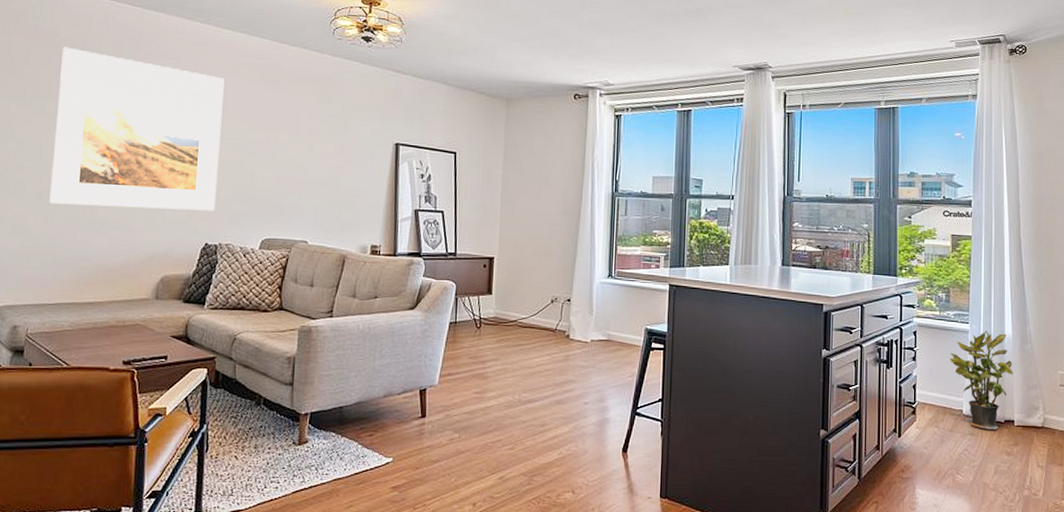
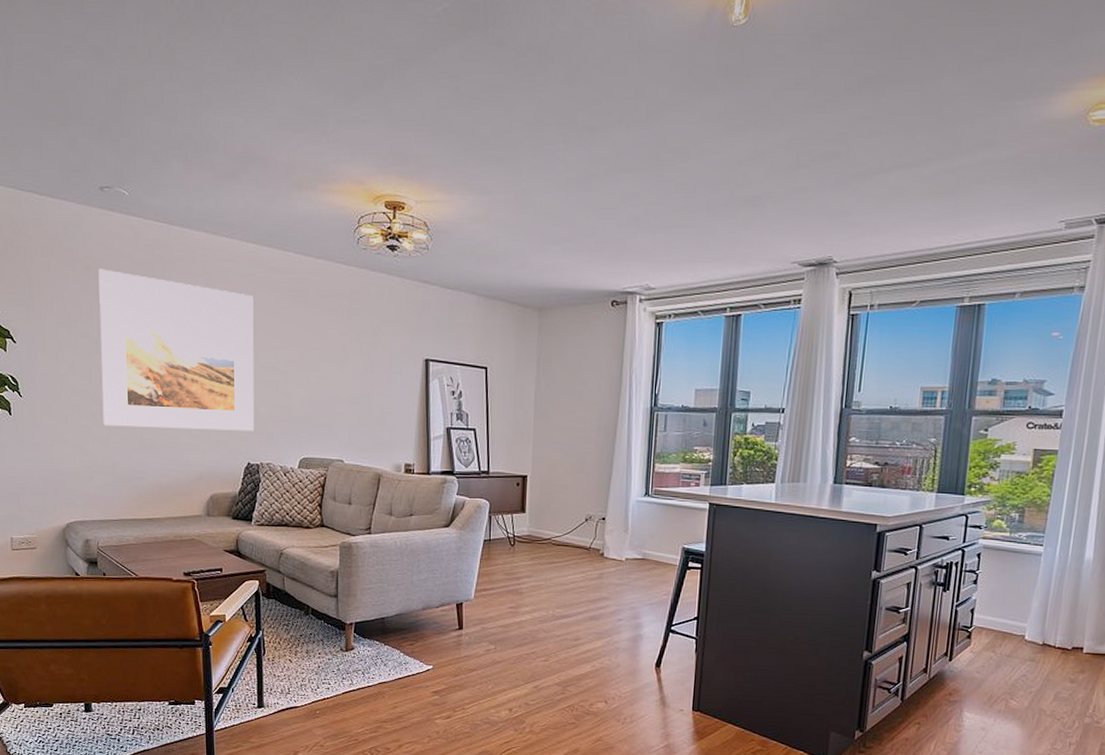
potted plant: present [950,330,1013,431] -> none [1016,553,1089,658]

